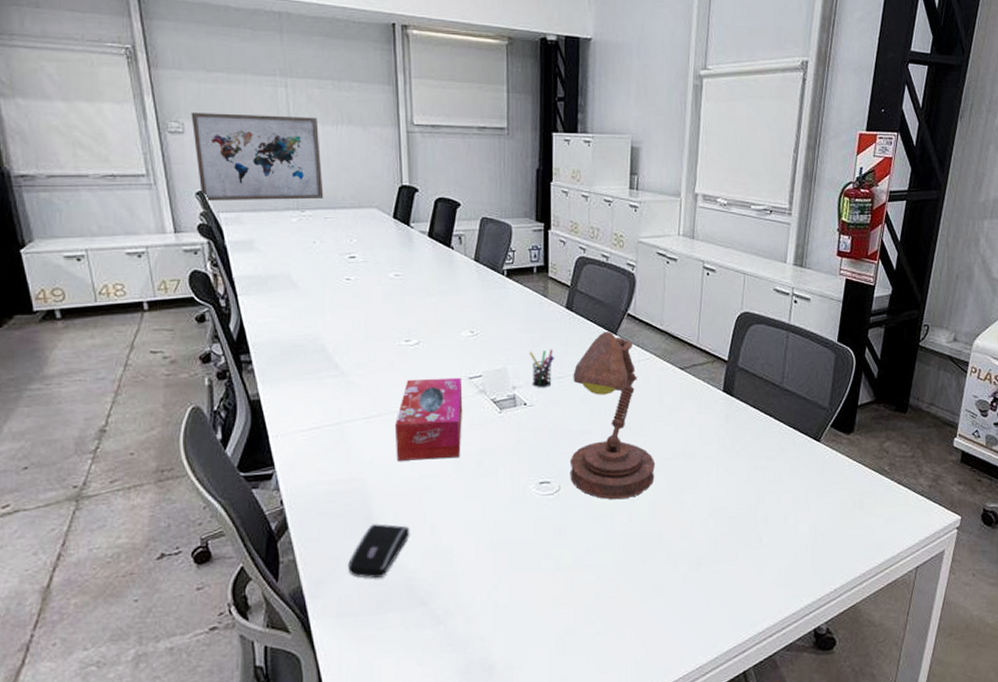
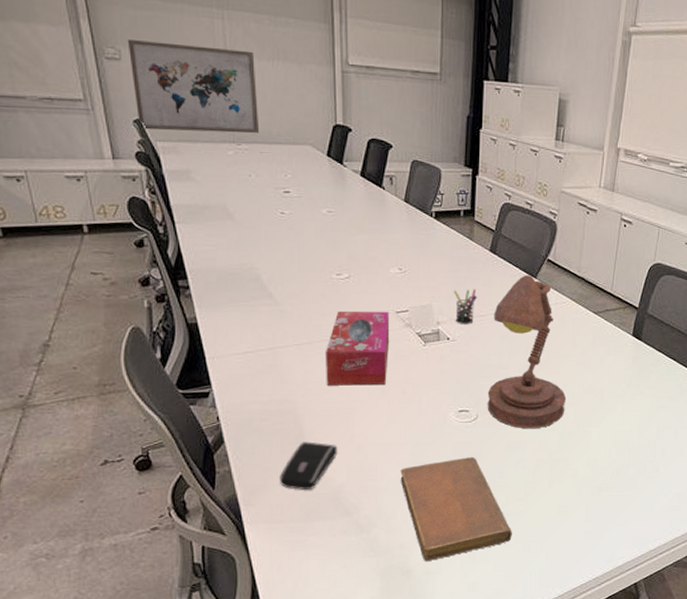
notebook: none [478,534,603,656] -> present [400,457,512,562]

